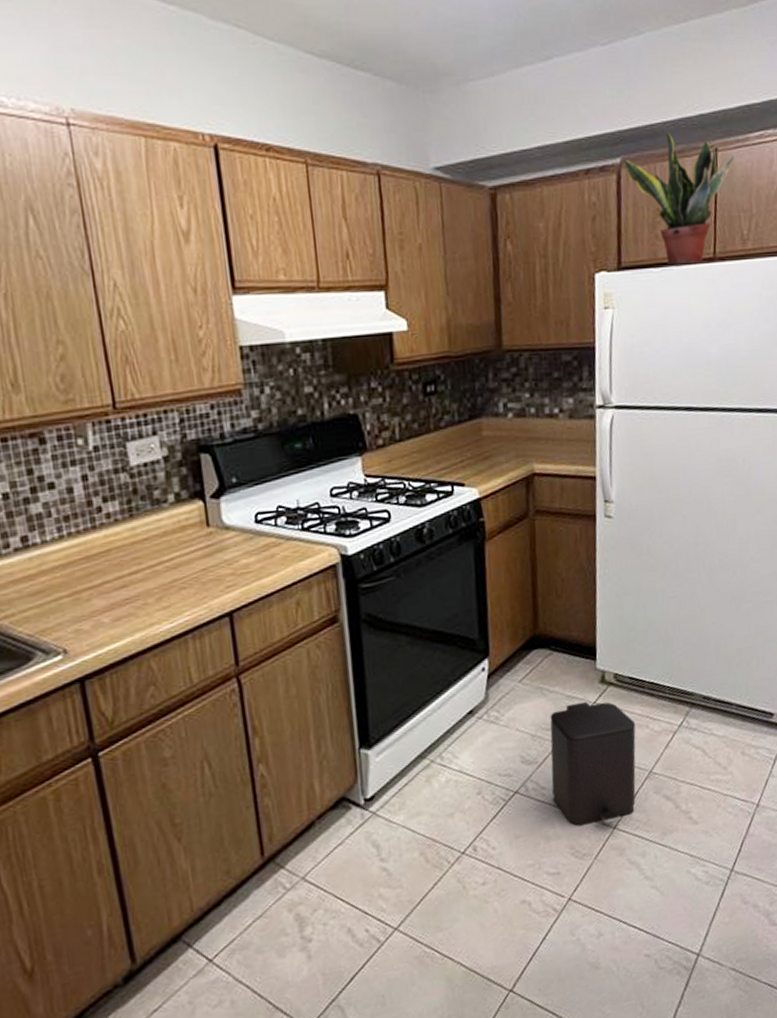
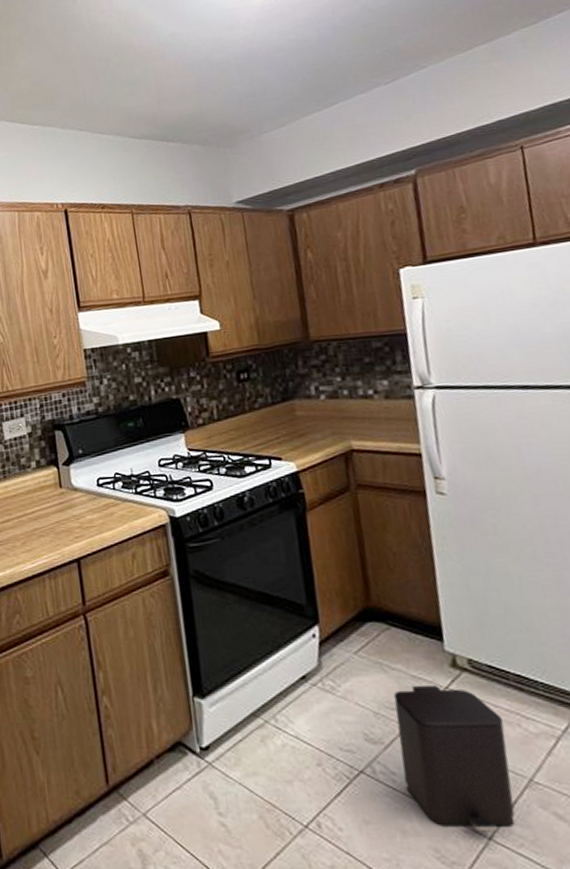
potted plant: present [624,132,736,266] -> none [419,141,547,255]

